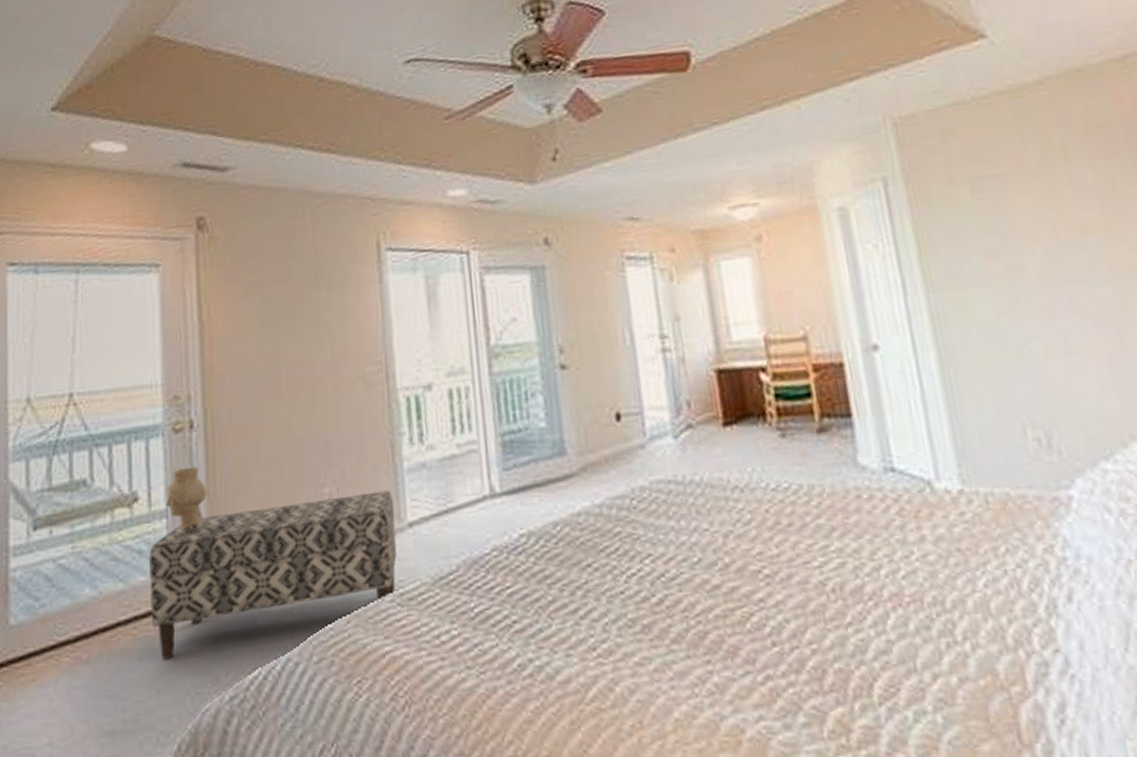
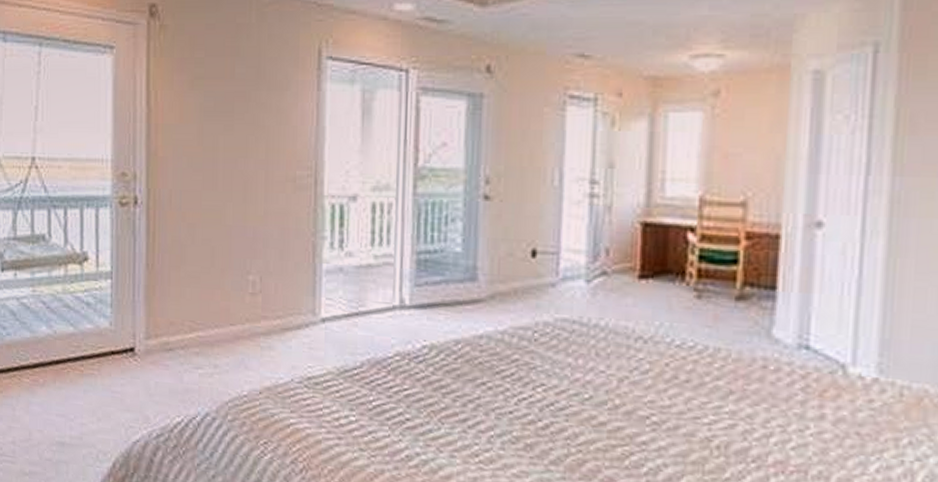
bench: present [148,490,397,660] -> none [94,283,311,396]
decorative vase: present [166,467,207,531] -> none [112,238,146,293]

